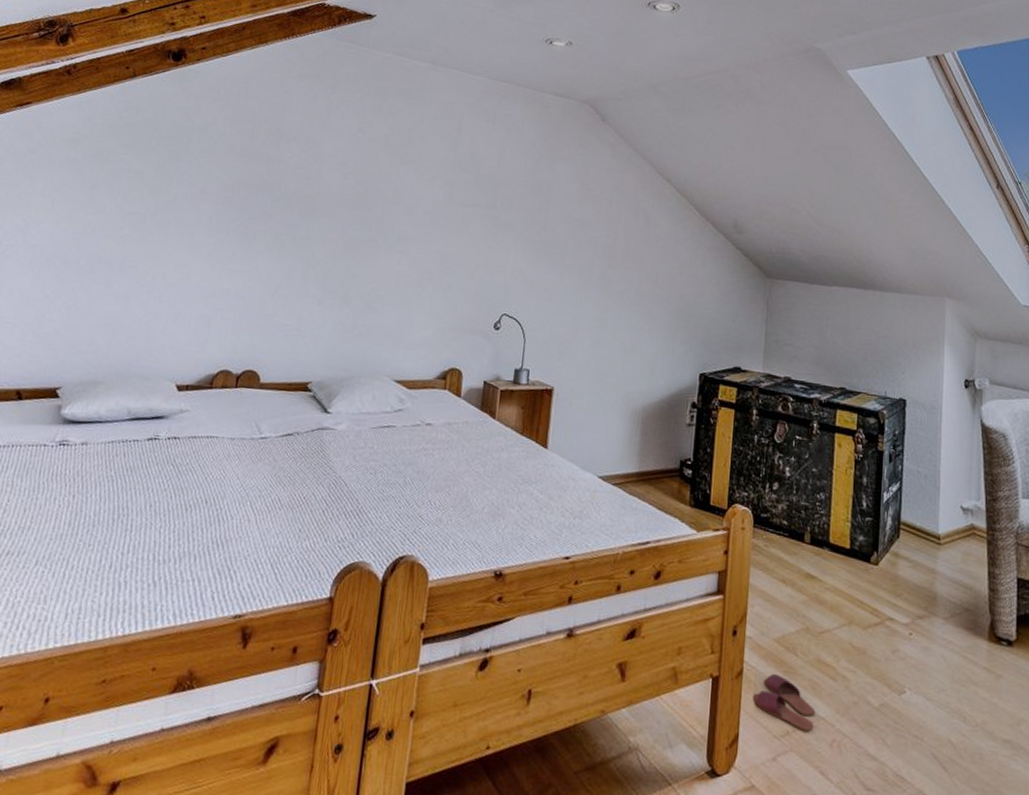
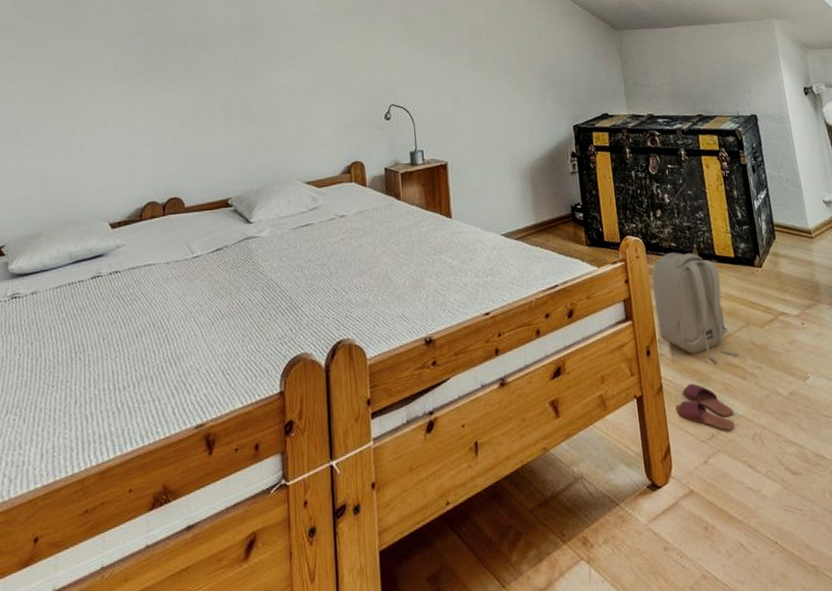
backpack: none [751,530,834,658] -> present [652,252,739,364]

